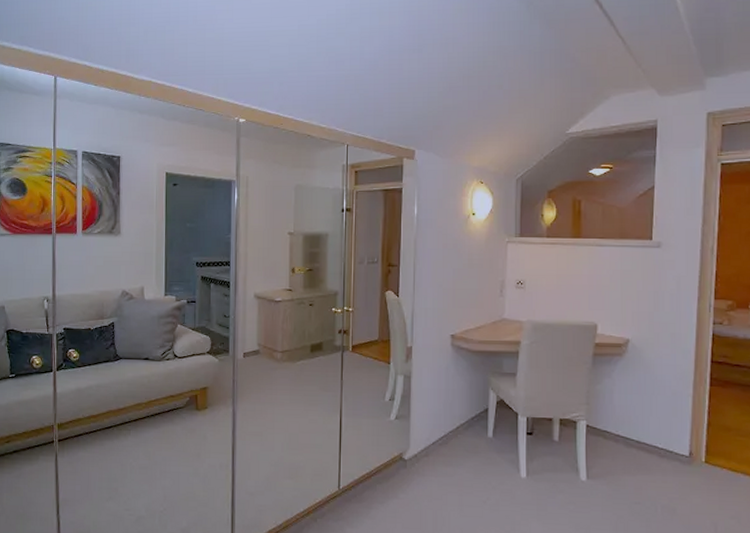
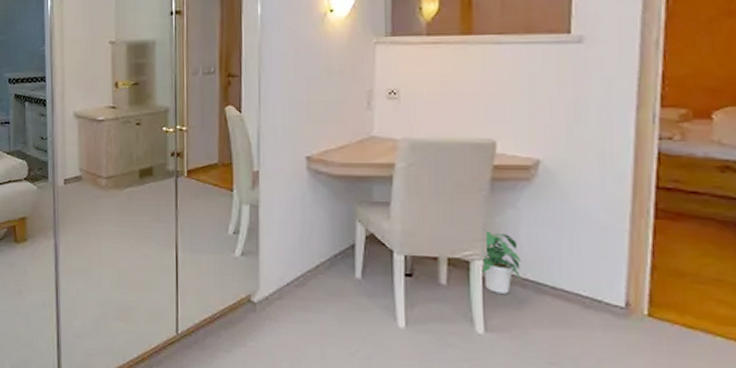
potted plant: none [586,394,615,447] -> present [482,228,522,294]

